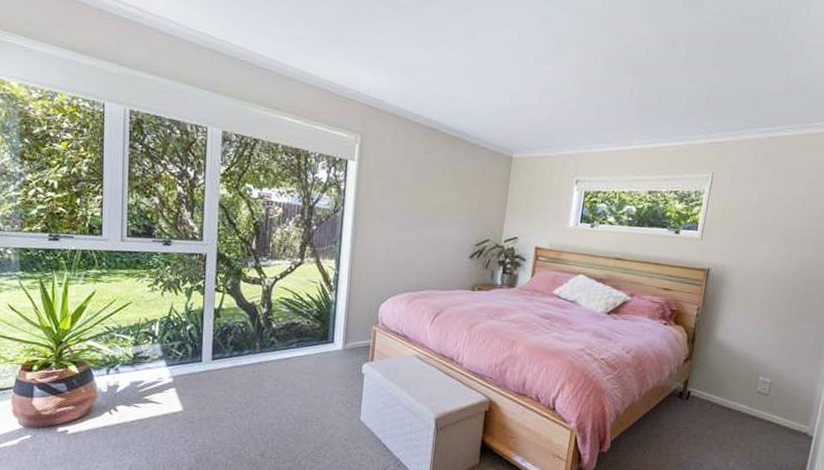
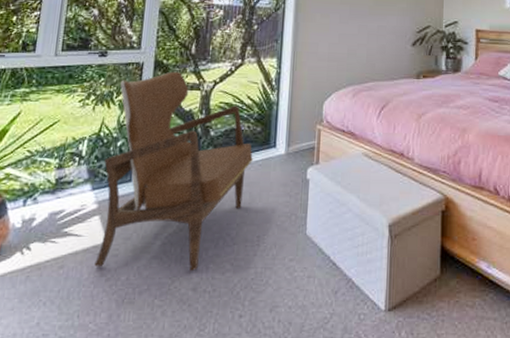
armchair: none [174,264,313,441] -> present [94,71,254,271]

